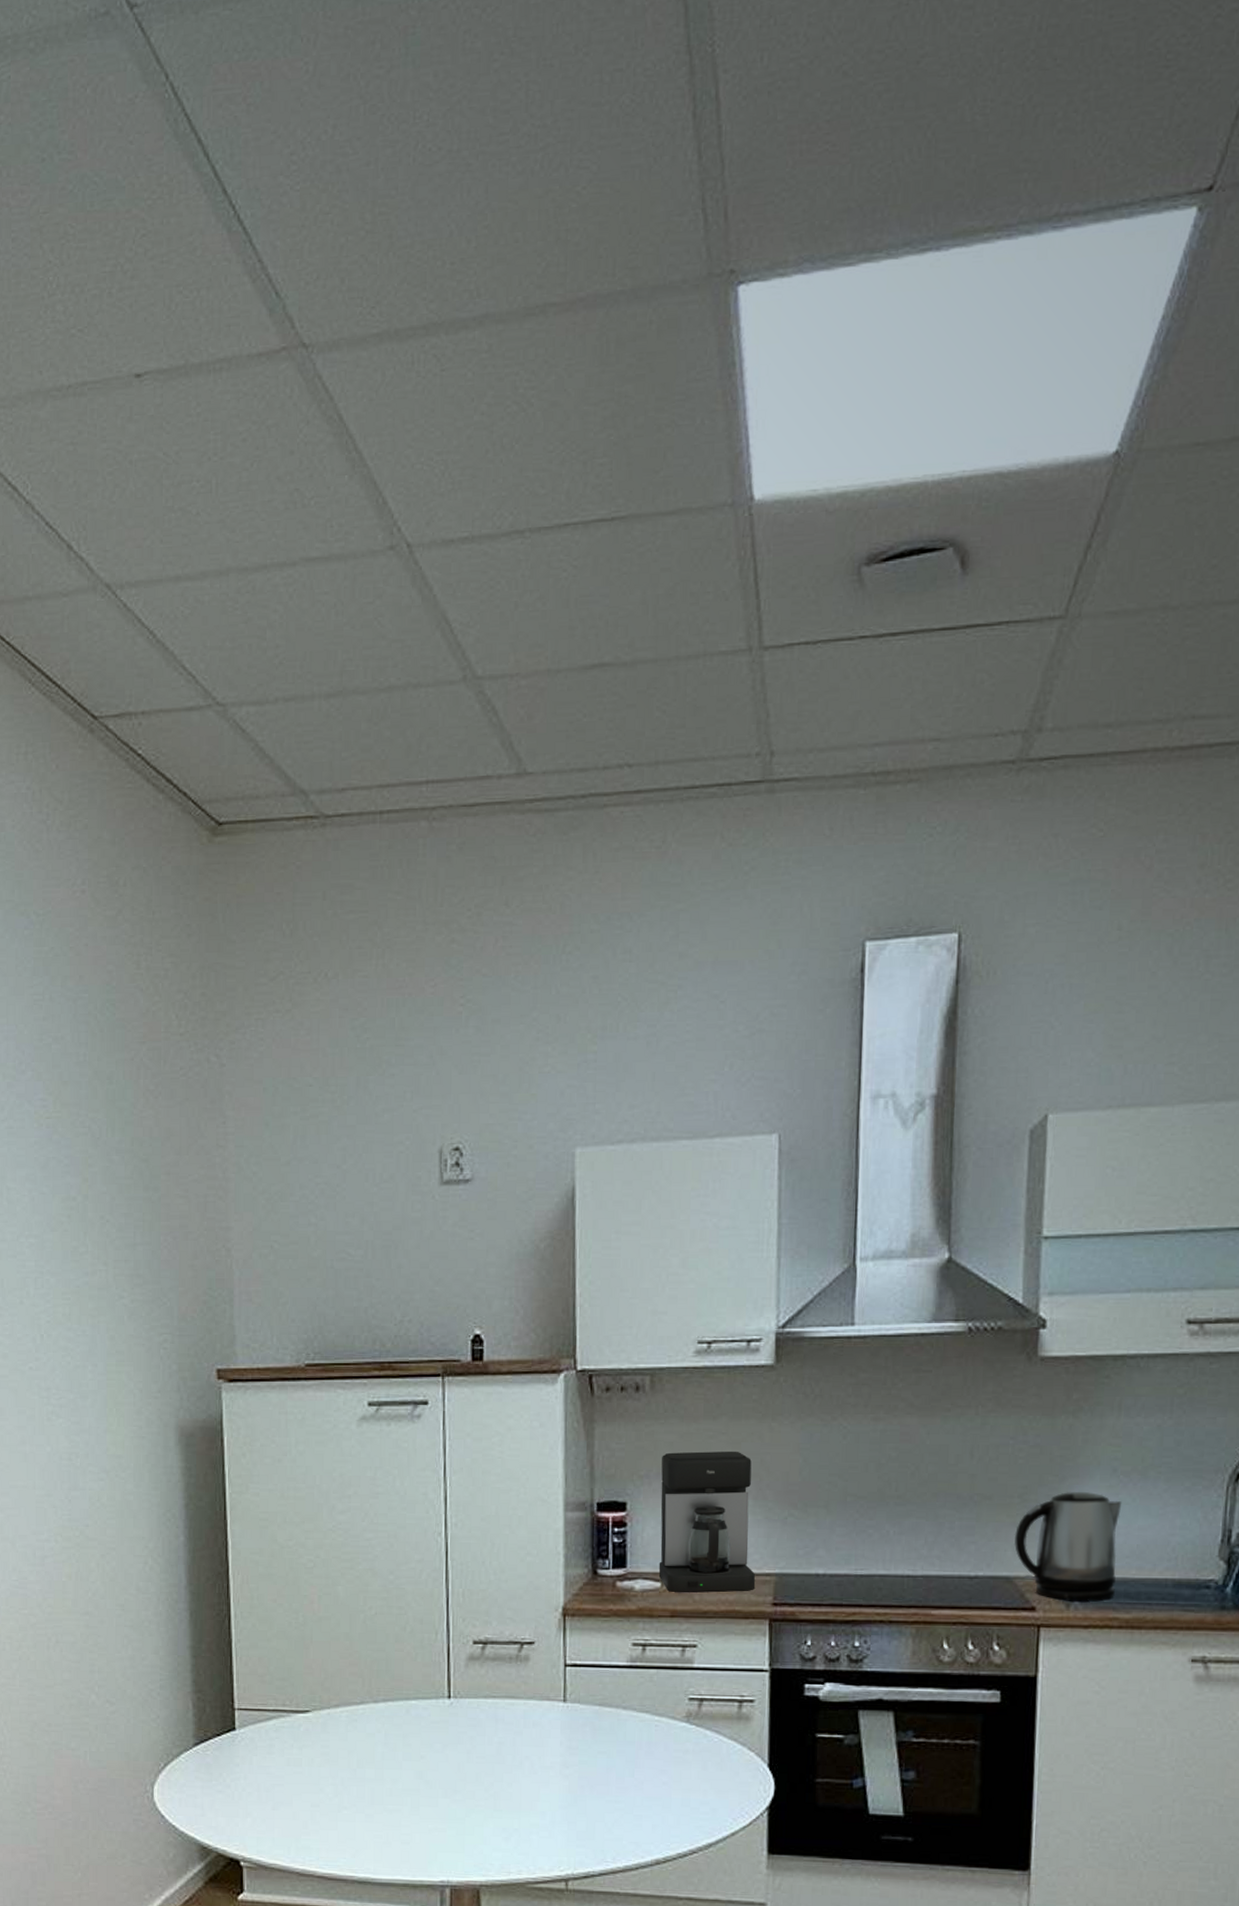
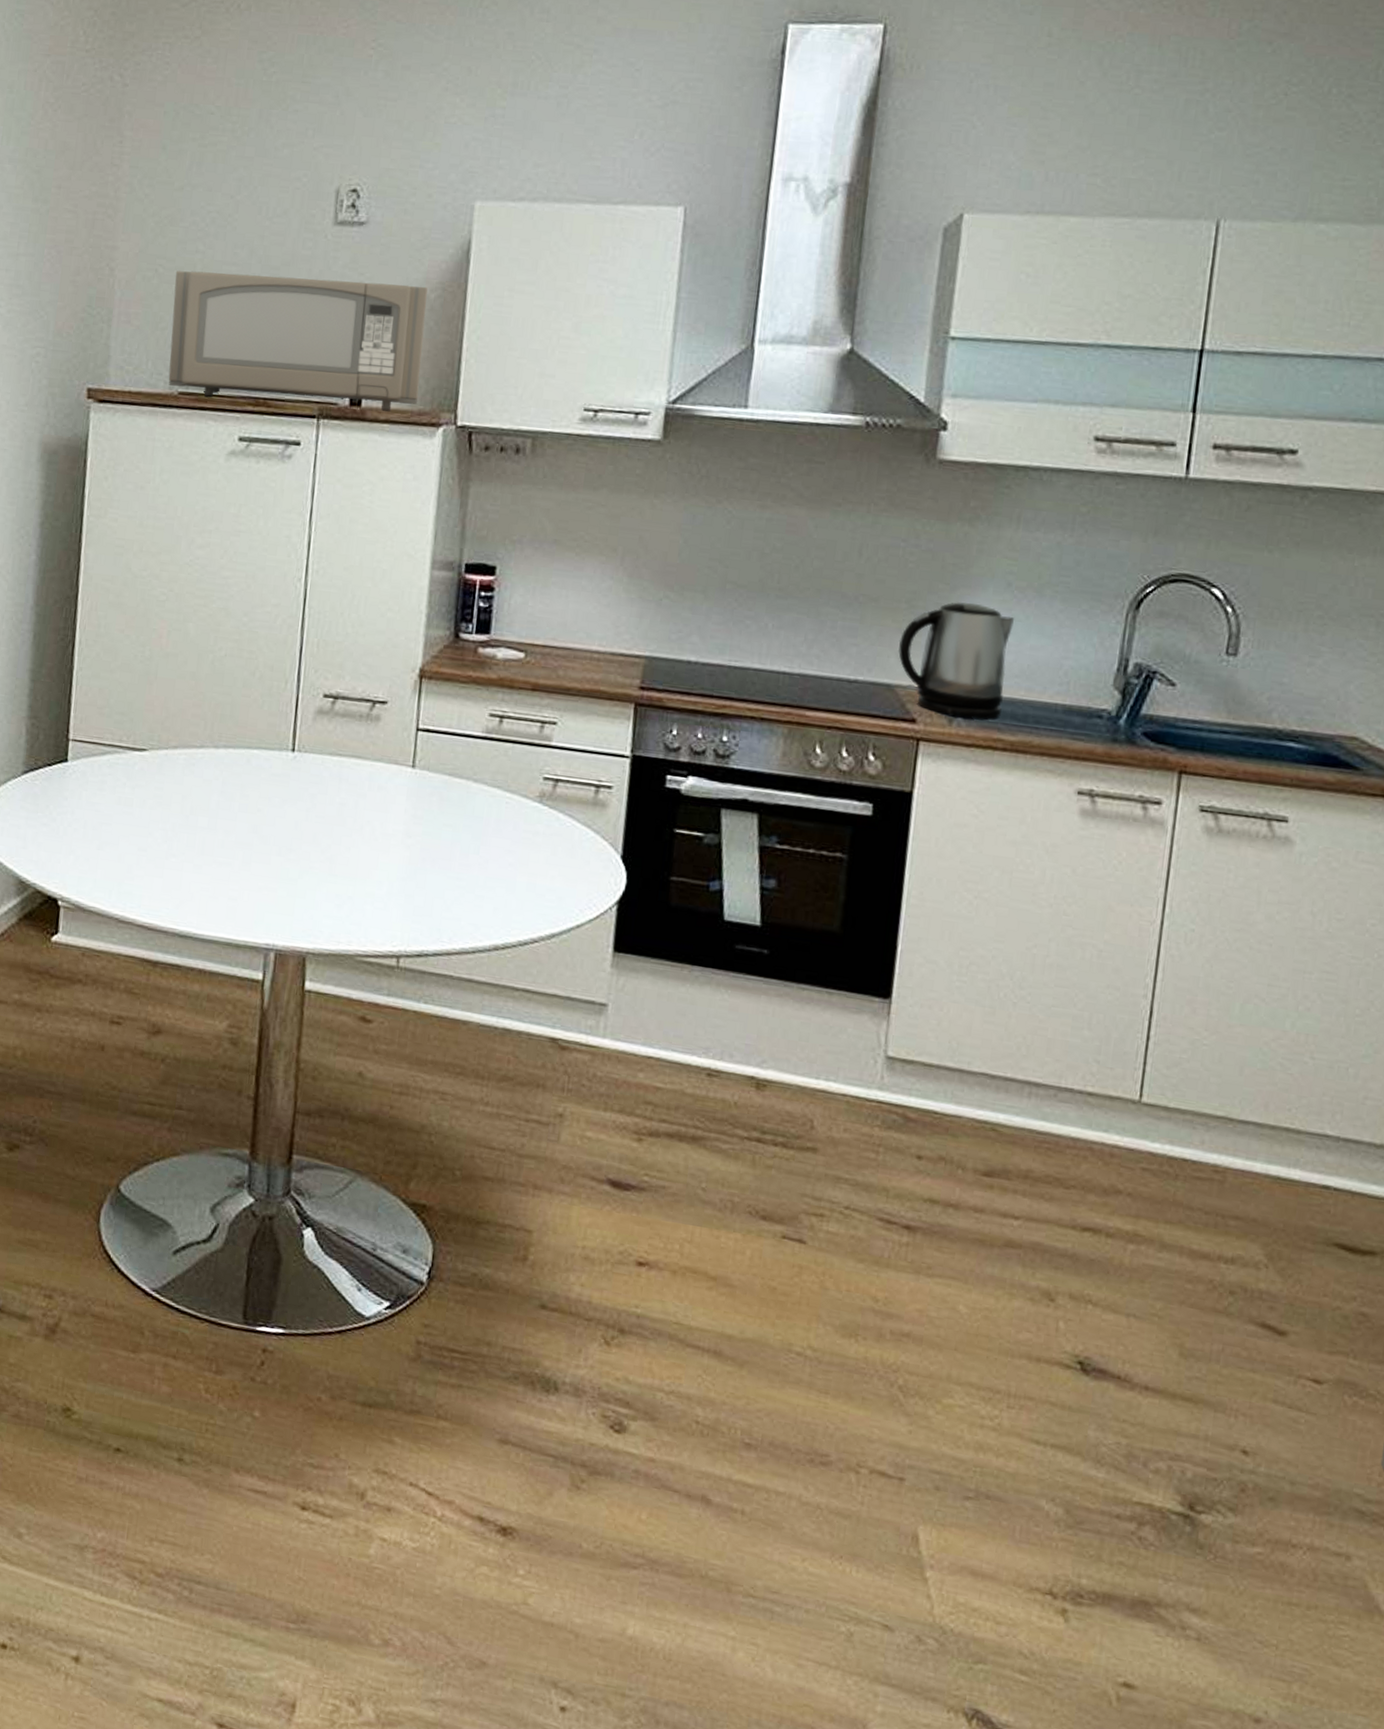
microwave: none [290,1237,538,1367] -> present [168,271,428,412]
coffee maker: present [658,1451,756,1593] -> none [523,519,630,672]

